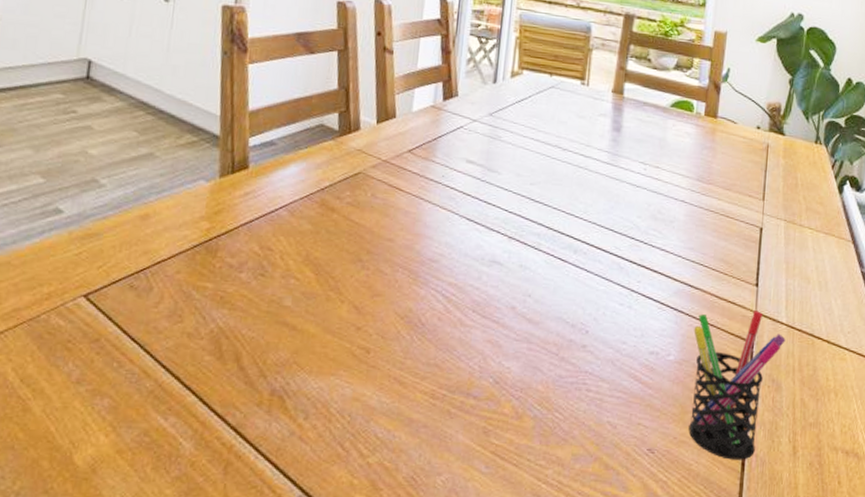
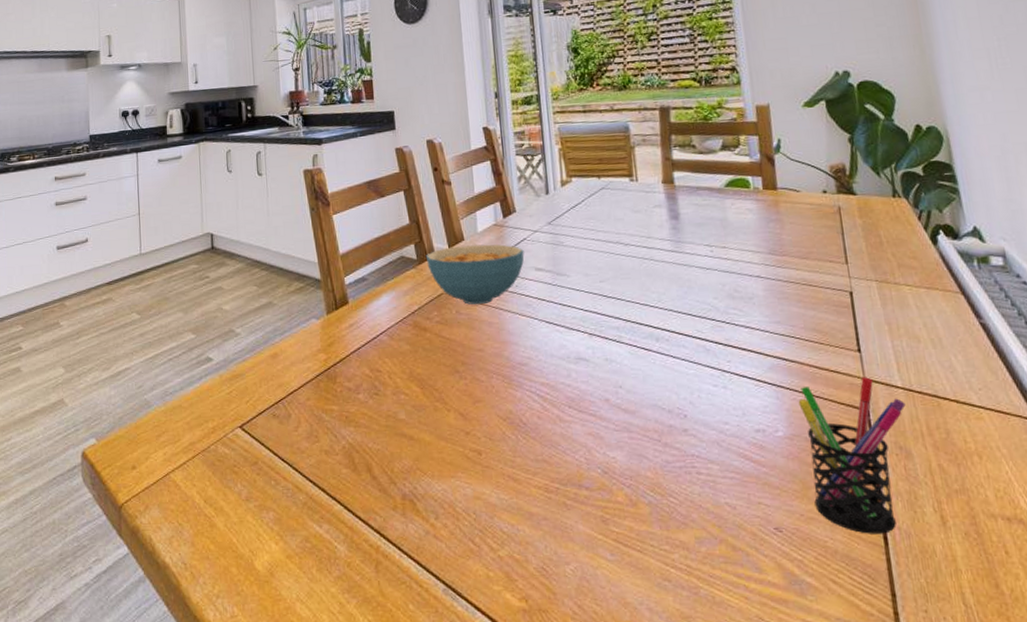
cereal bowl: none [349,122,458,191] -> present [425,244,525,305]

